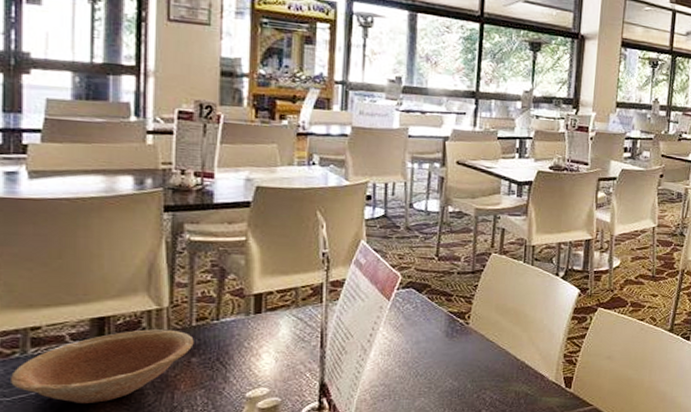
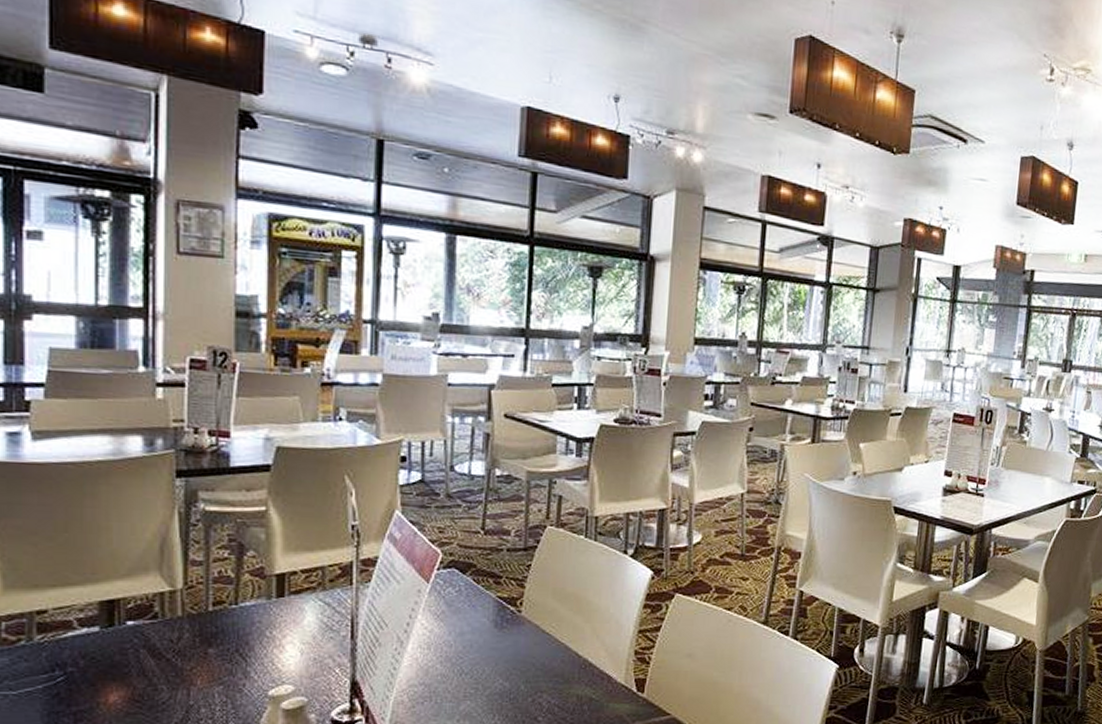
bowl: present [11,329,194,403] -> none [16,614,211,699]

